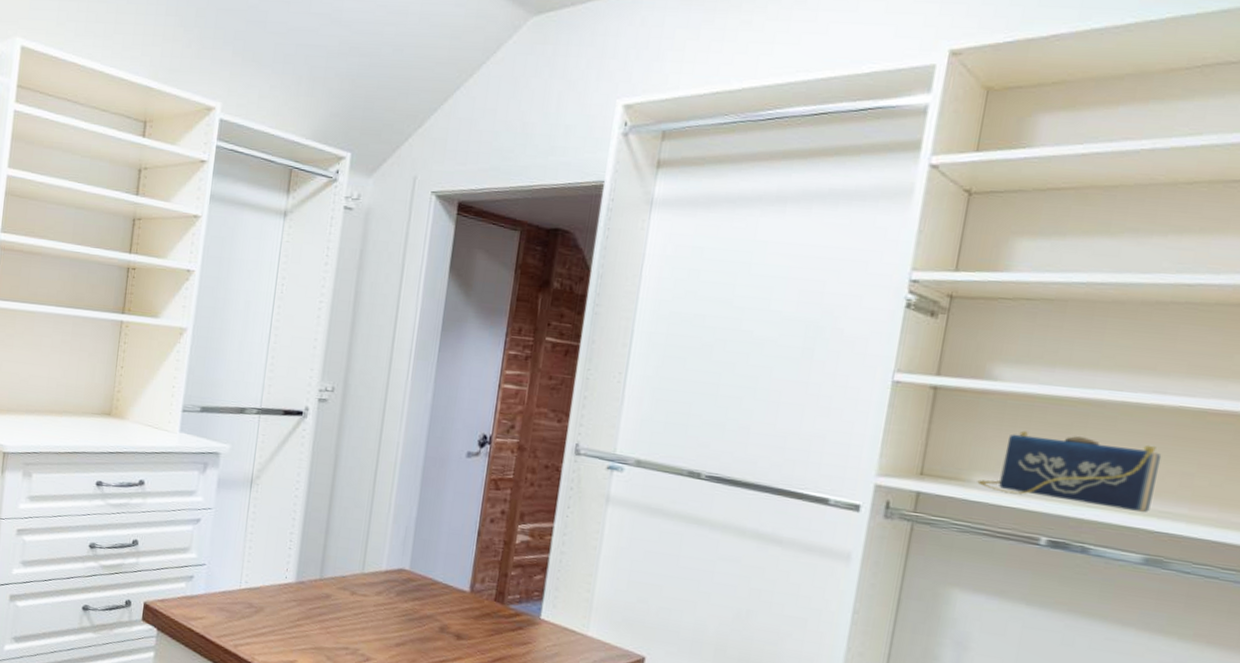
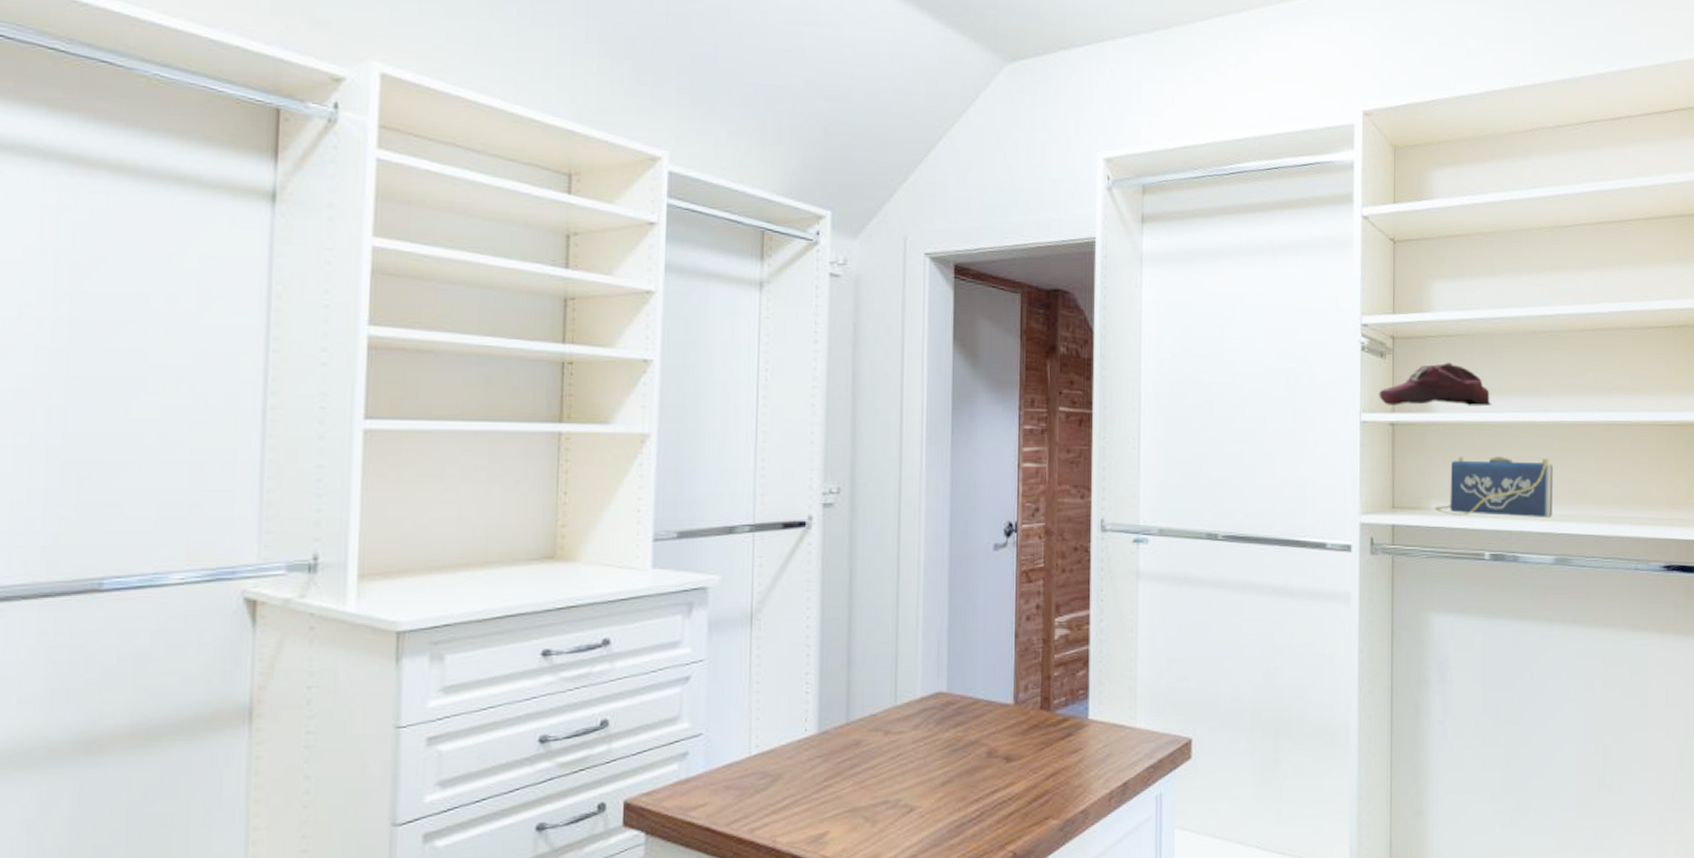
baseball cap: none [921,328,1081,381] -> present [1379,362,1492,407]

